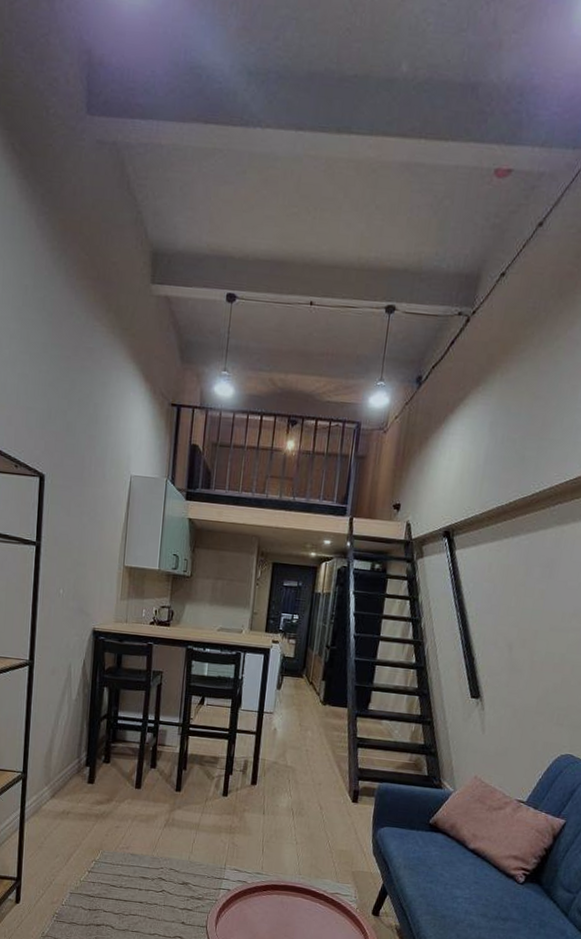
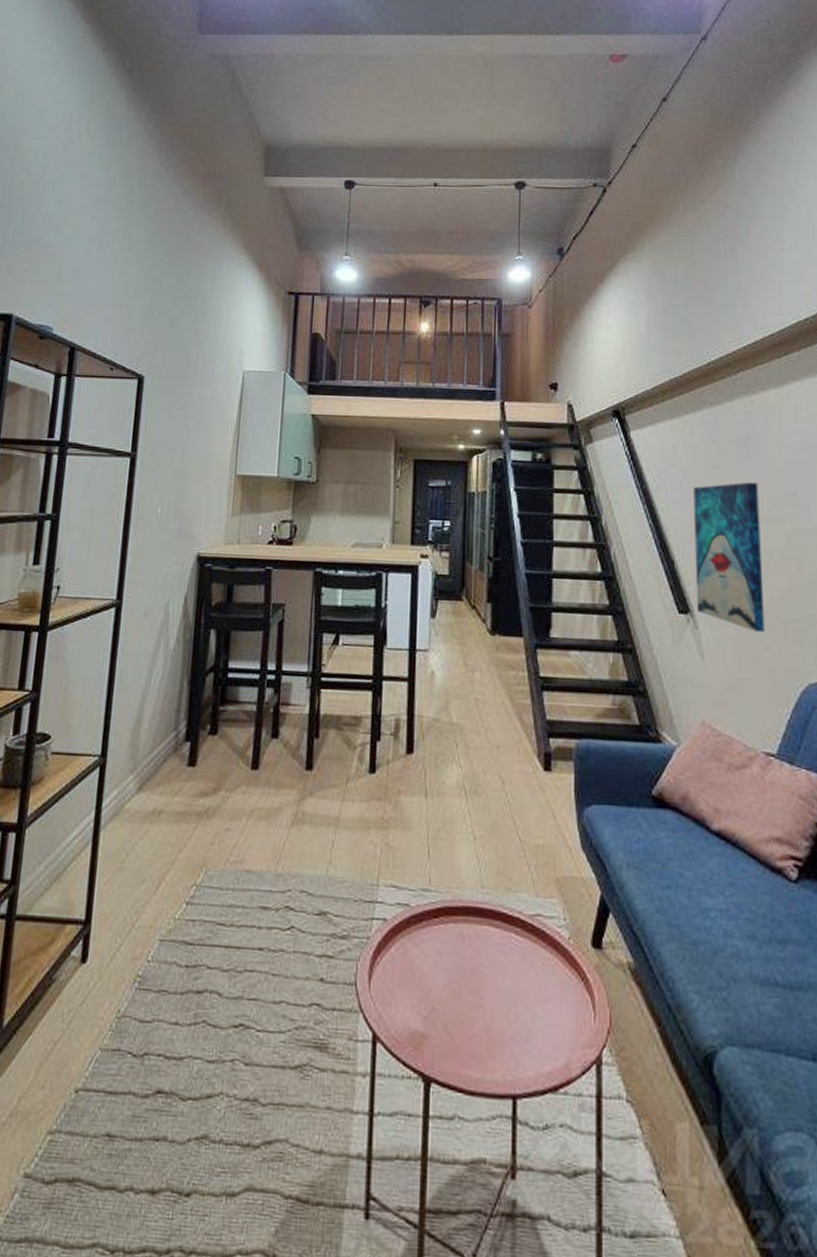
wall art: none [486,598,554,716] -> present [694,481,765,632]

